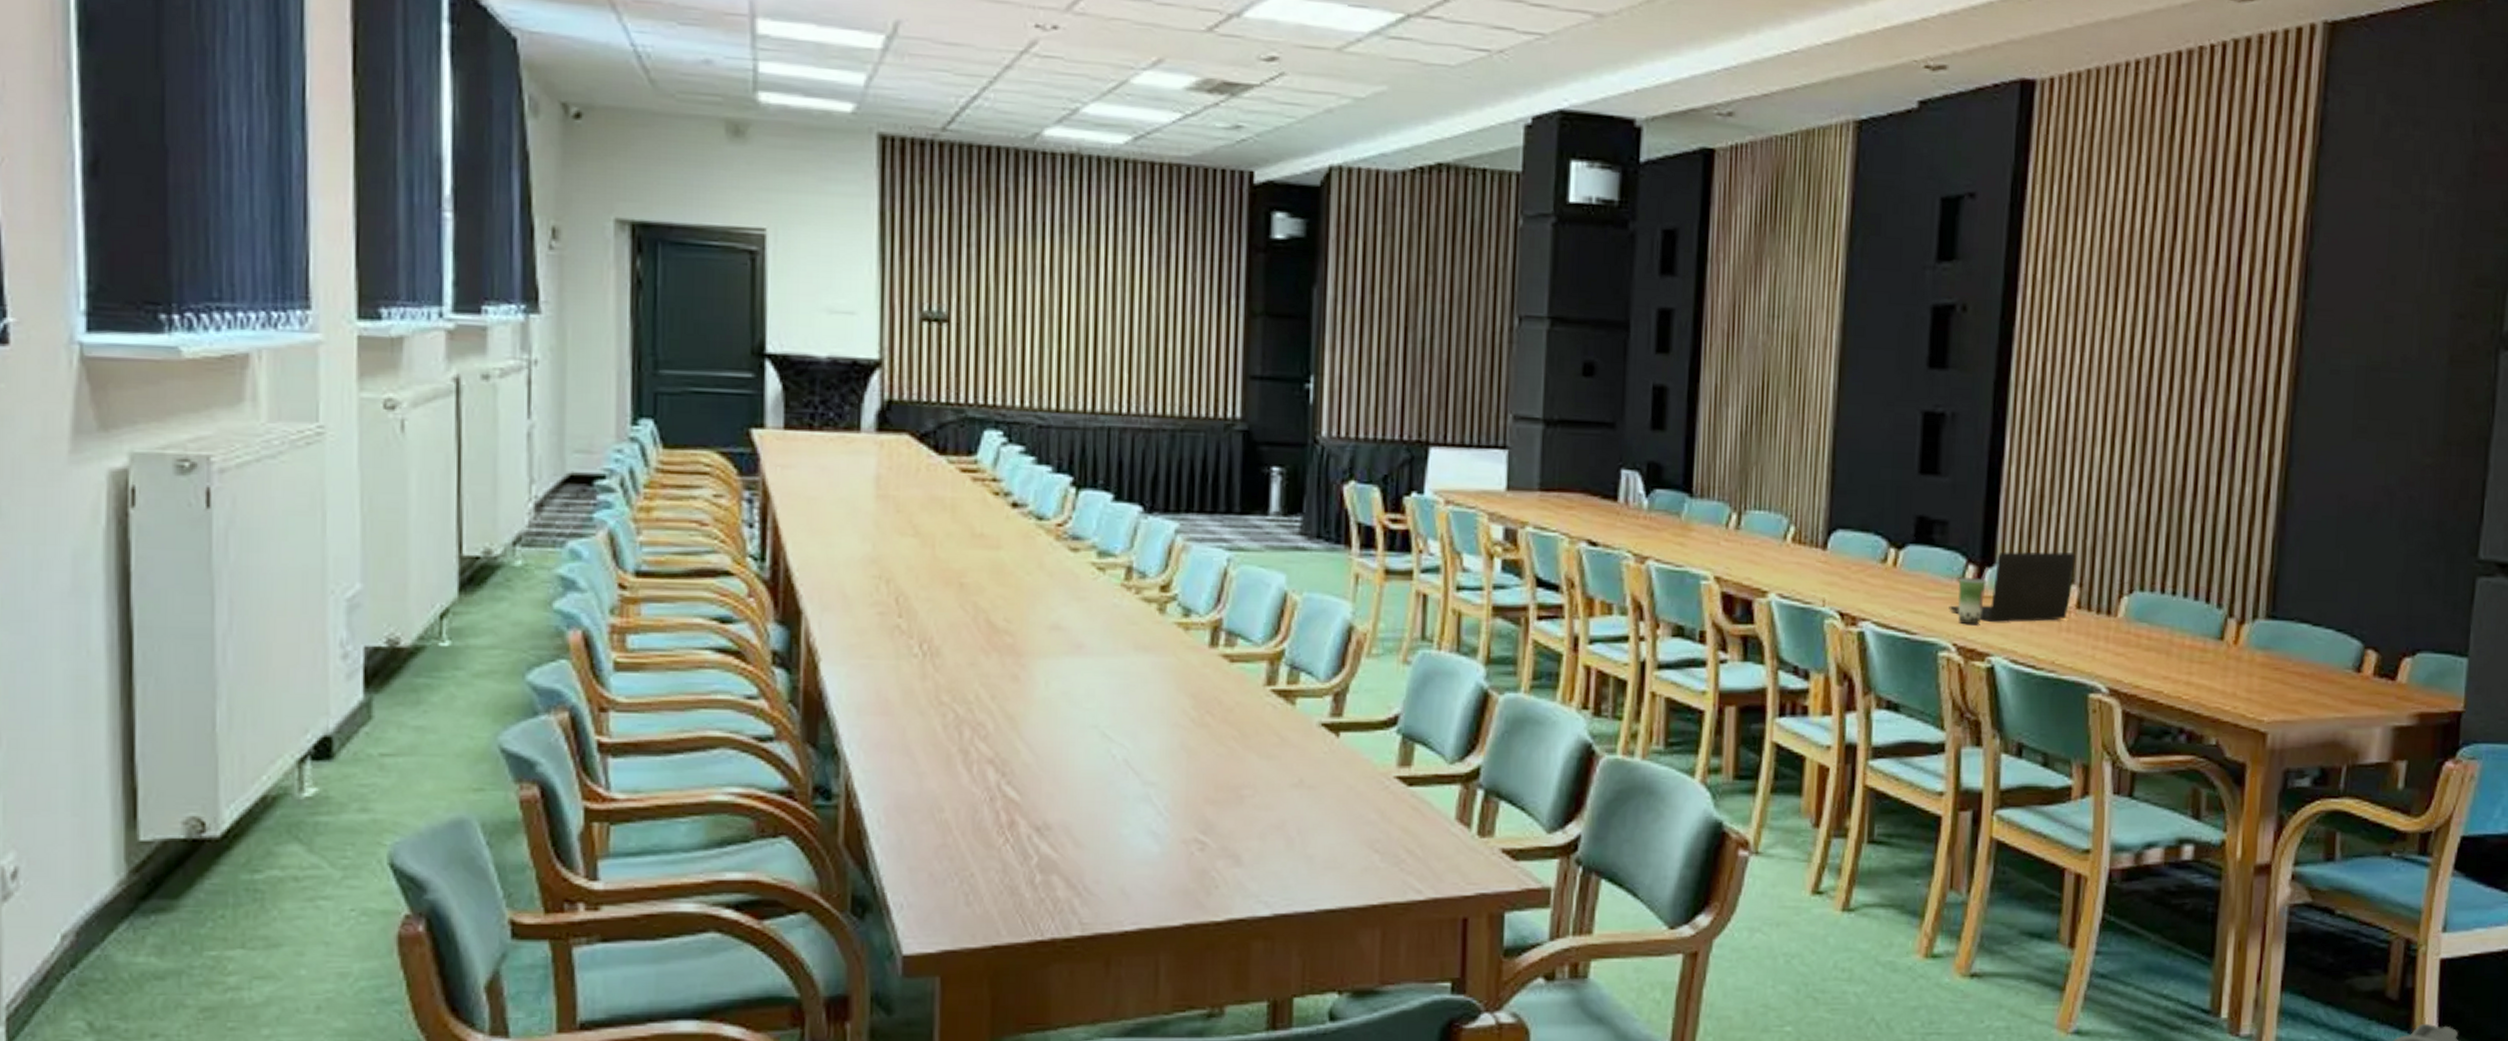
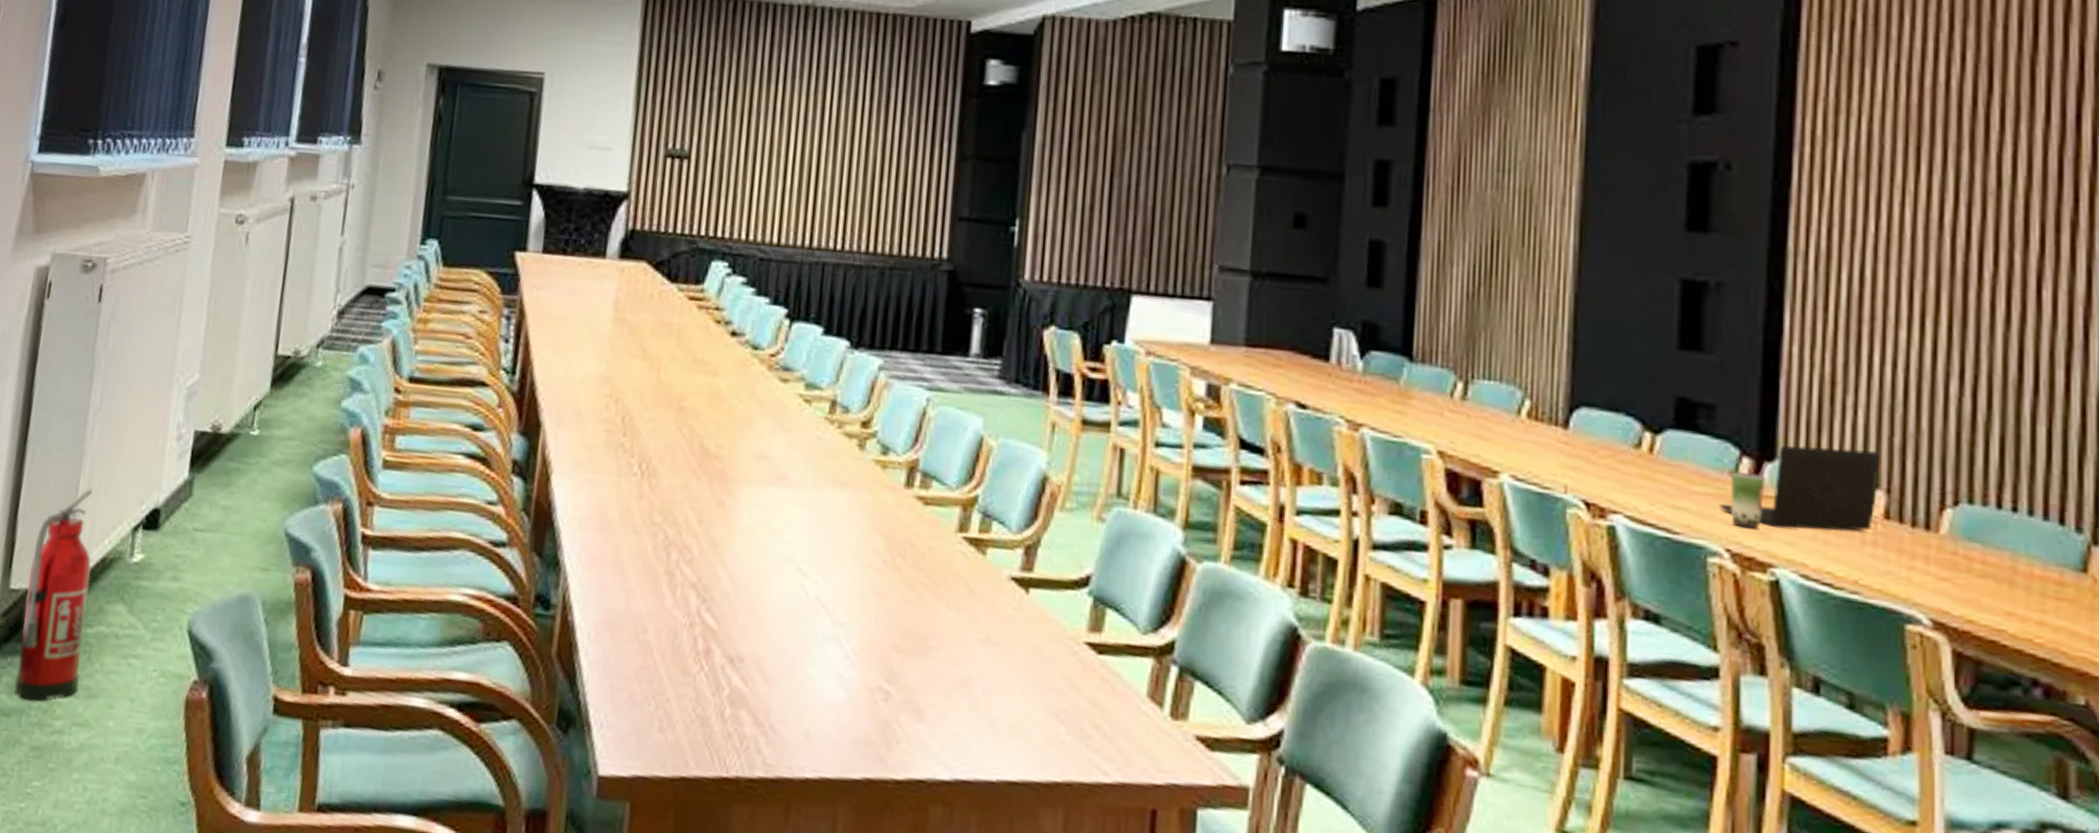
fire extinguisher: none [163,720,254,959] -> present [13,487,93,701]

